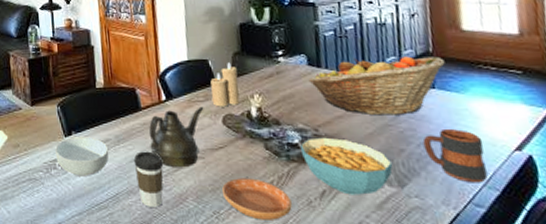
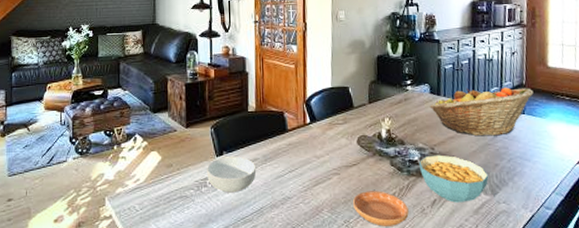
coffee cup: present [133,151,164,207] -> none [278,169,304,219]
teapot: present [149,106,204,168] -> none [293,128,342,183]
candle: present [210,62,240,107] -> none [349,90,373,129]
mug: present [422,128,488,183] -> none [512,146,556,191]

